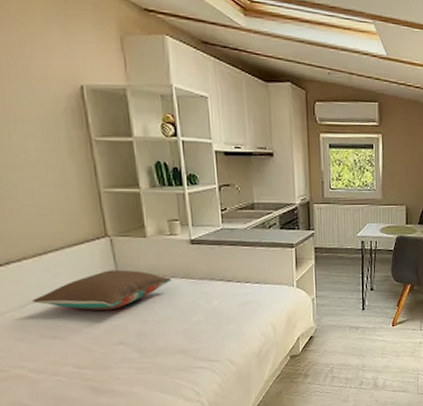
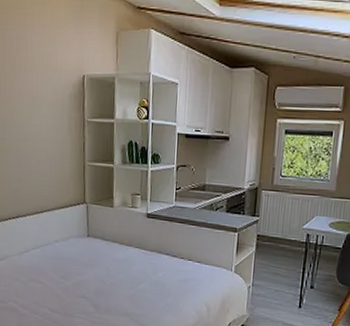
pillow: present [31,269,172,311] -> none [28,232,128,267]

